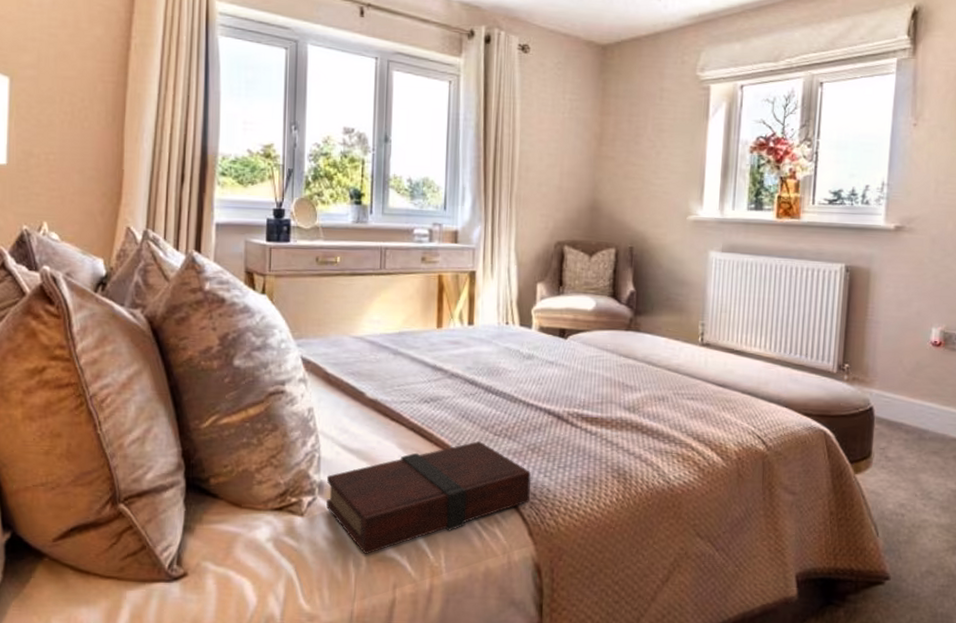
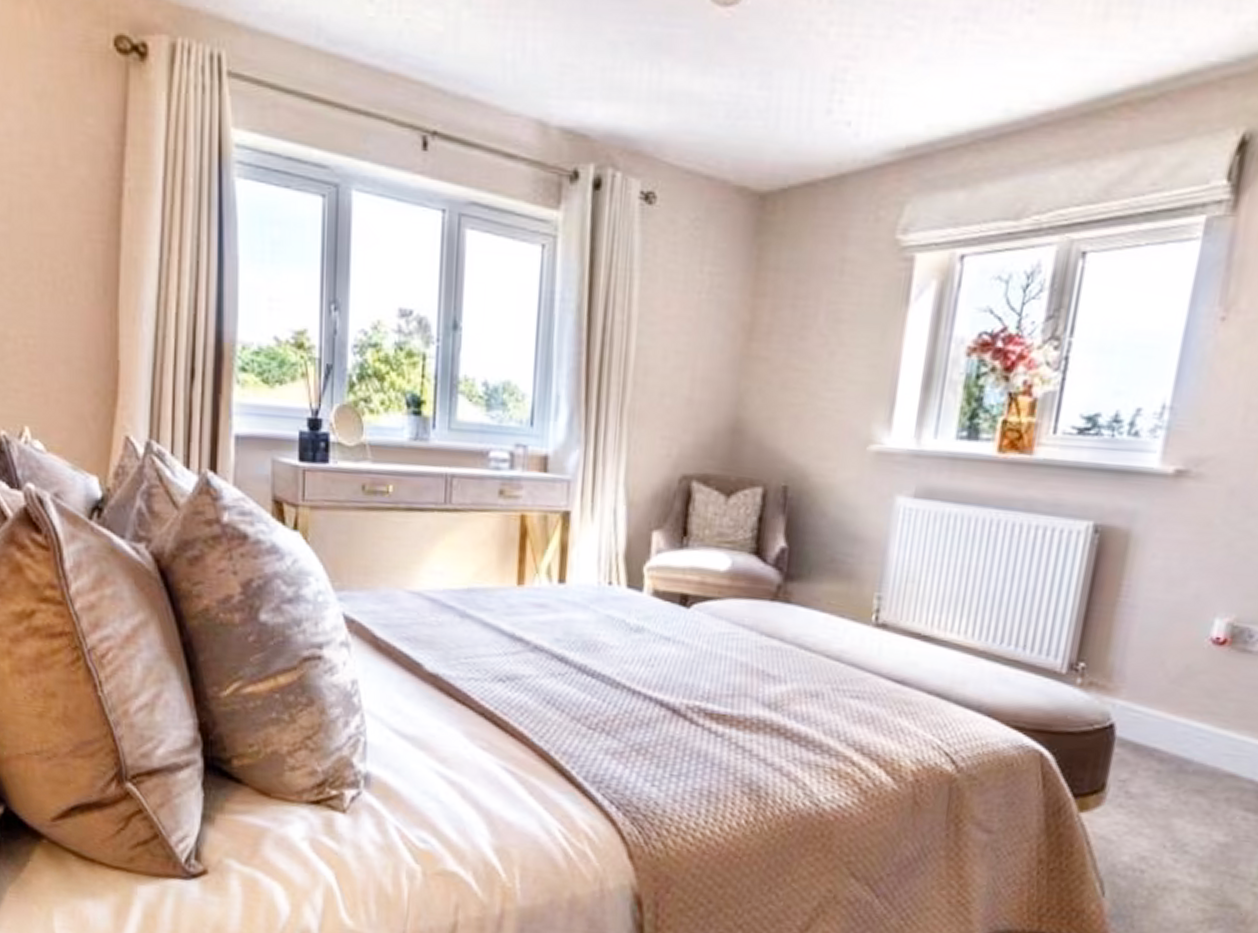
book: present [326,441,532,555] -> none [374,735,635,866]

